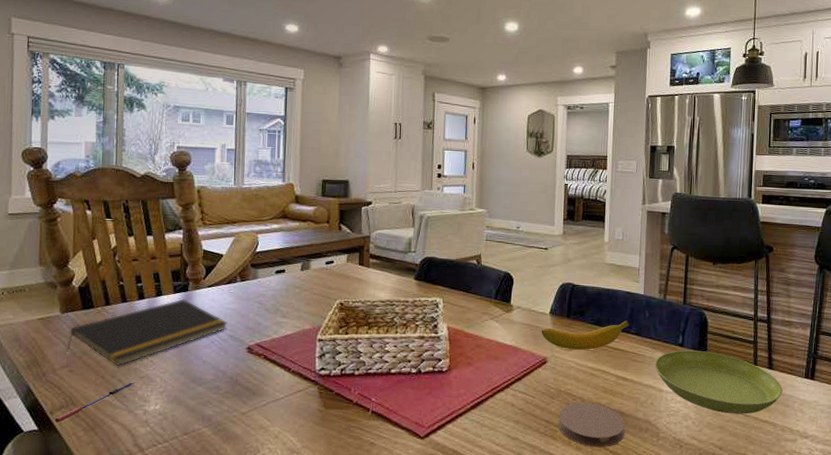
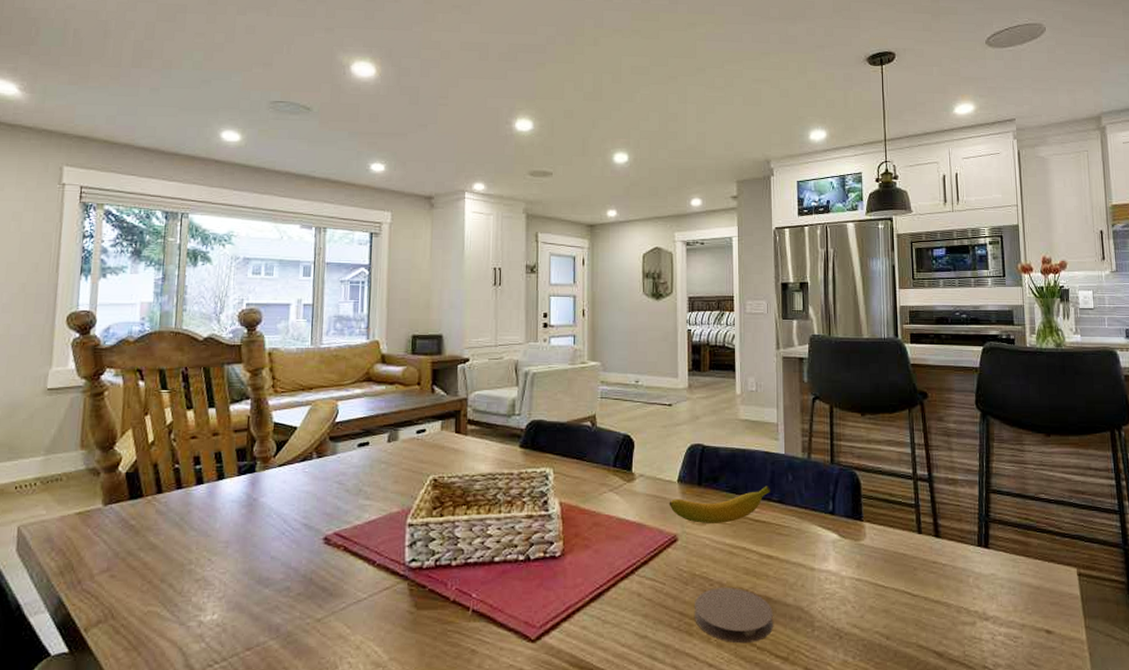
pen: present [54,381,136,423] -> none [89,585,190,642]
notepad: present [67,299,228,367] -> none [108,482,302,569]
saucer: present [654,350,783,414] -> none [803,519,954,594]

